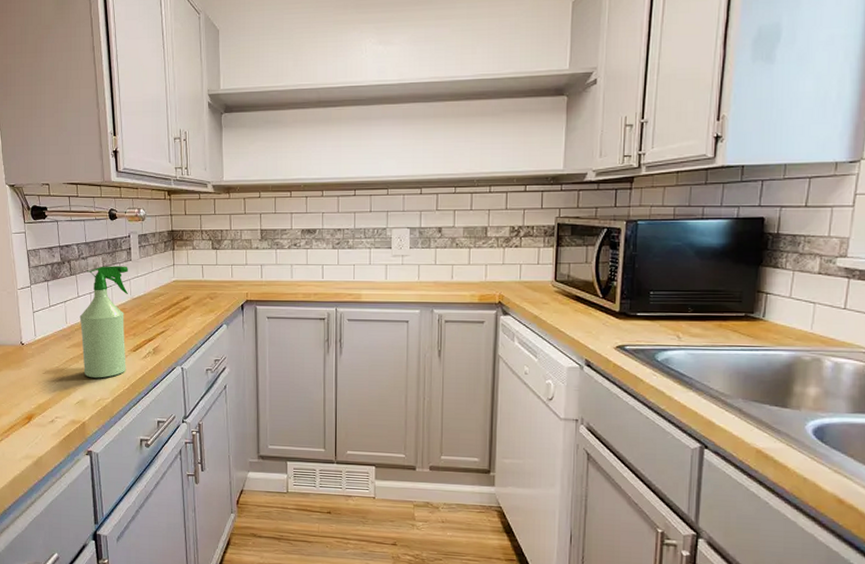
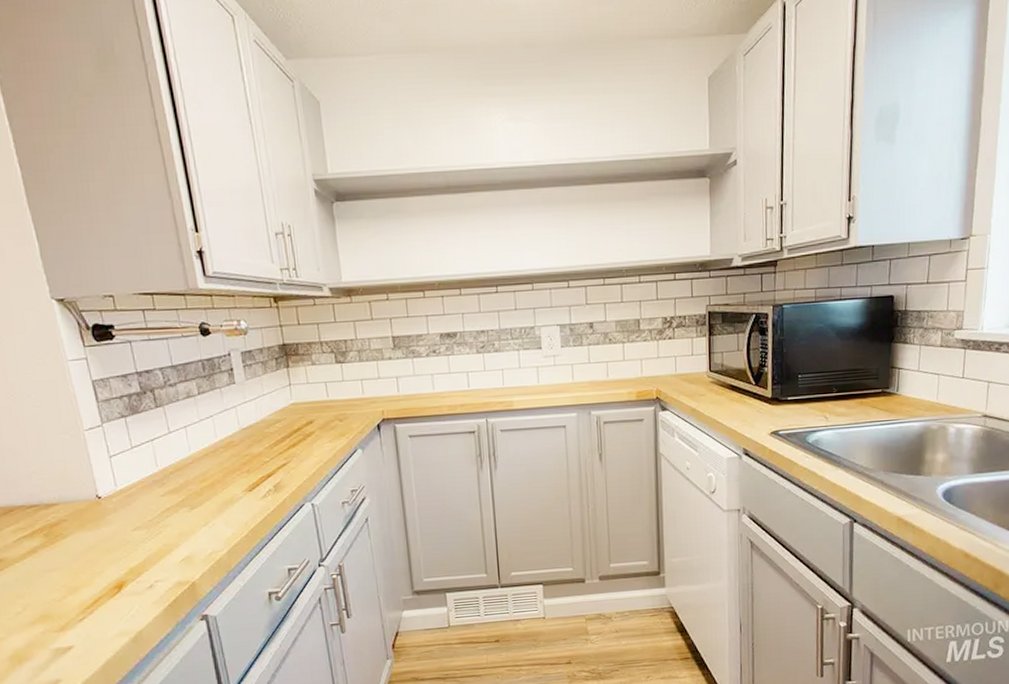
spray bottle: present [79,266,128,378] -> none [173,390,242,529]

